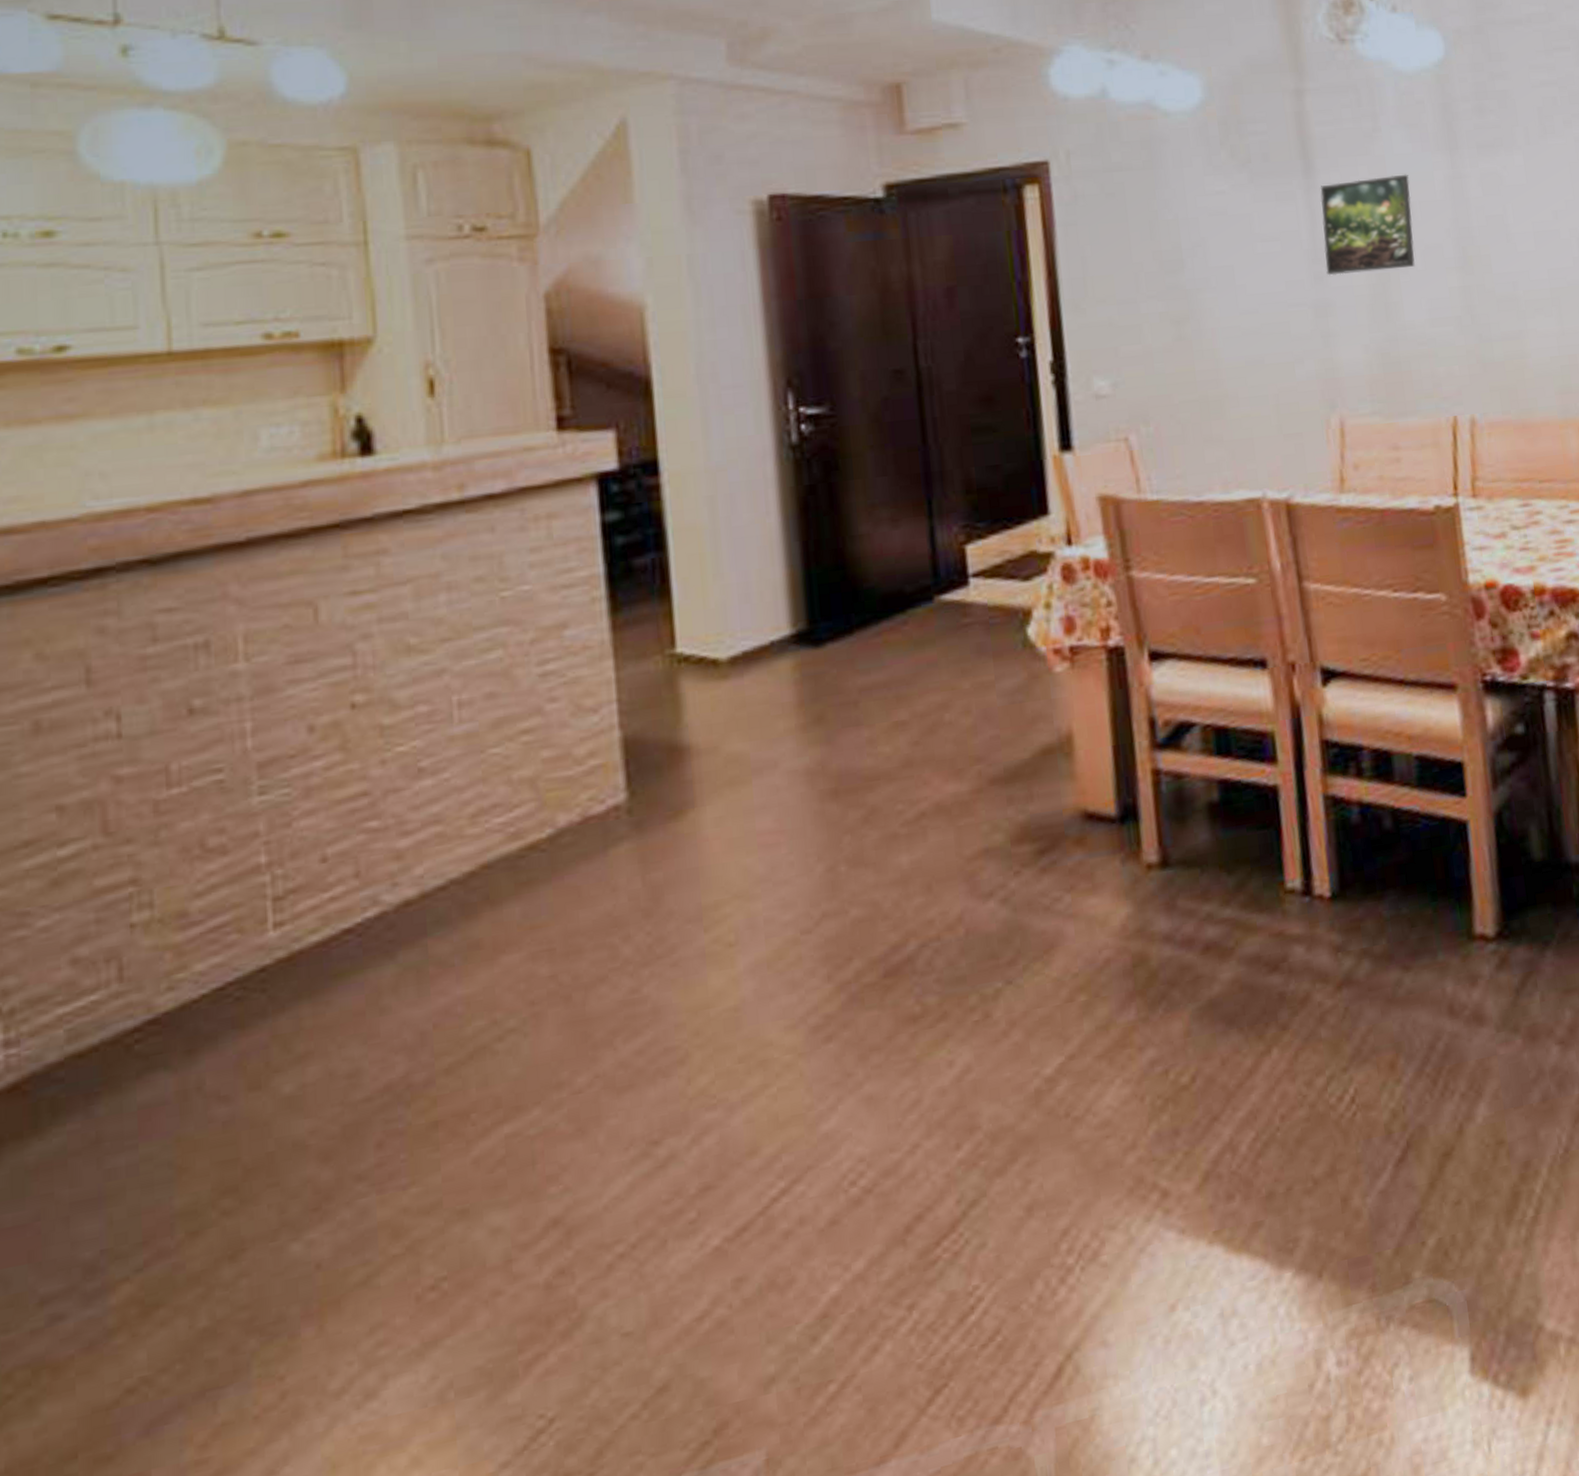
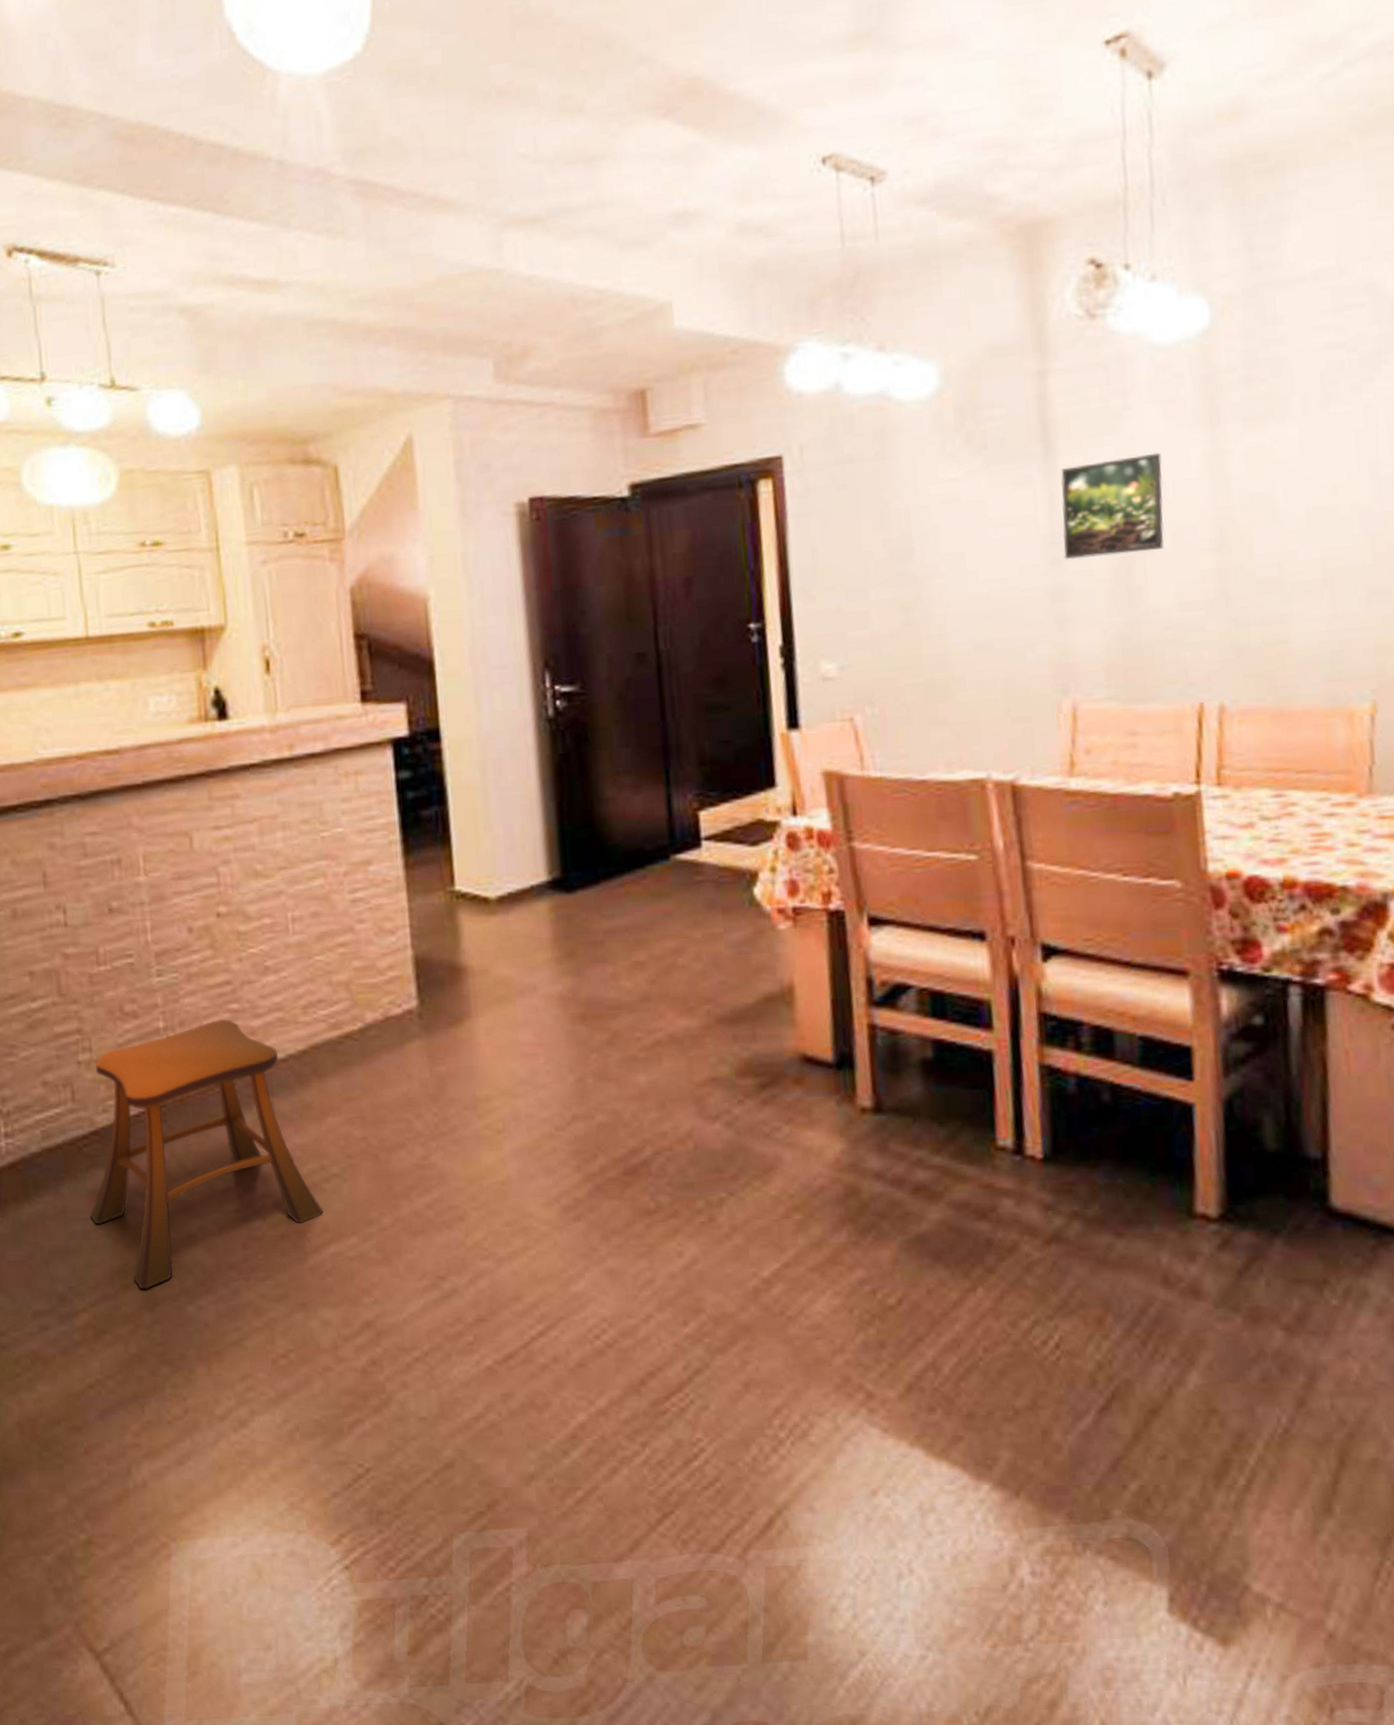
stool: none [140,842,495,1233] -> present [90,1018,323,1289]

